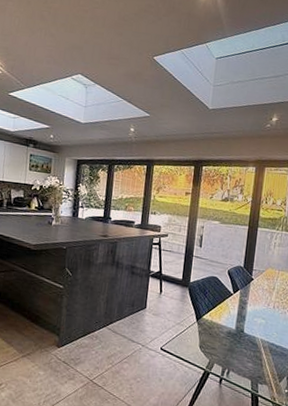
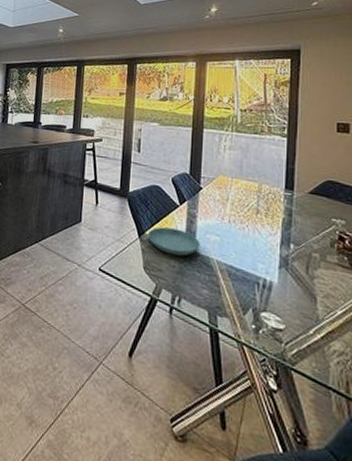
saucer: none [204,312,249,336] -> present [147,227,200,256]

